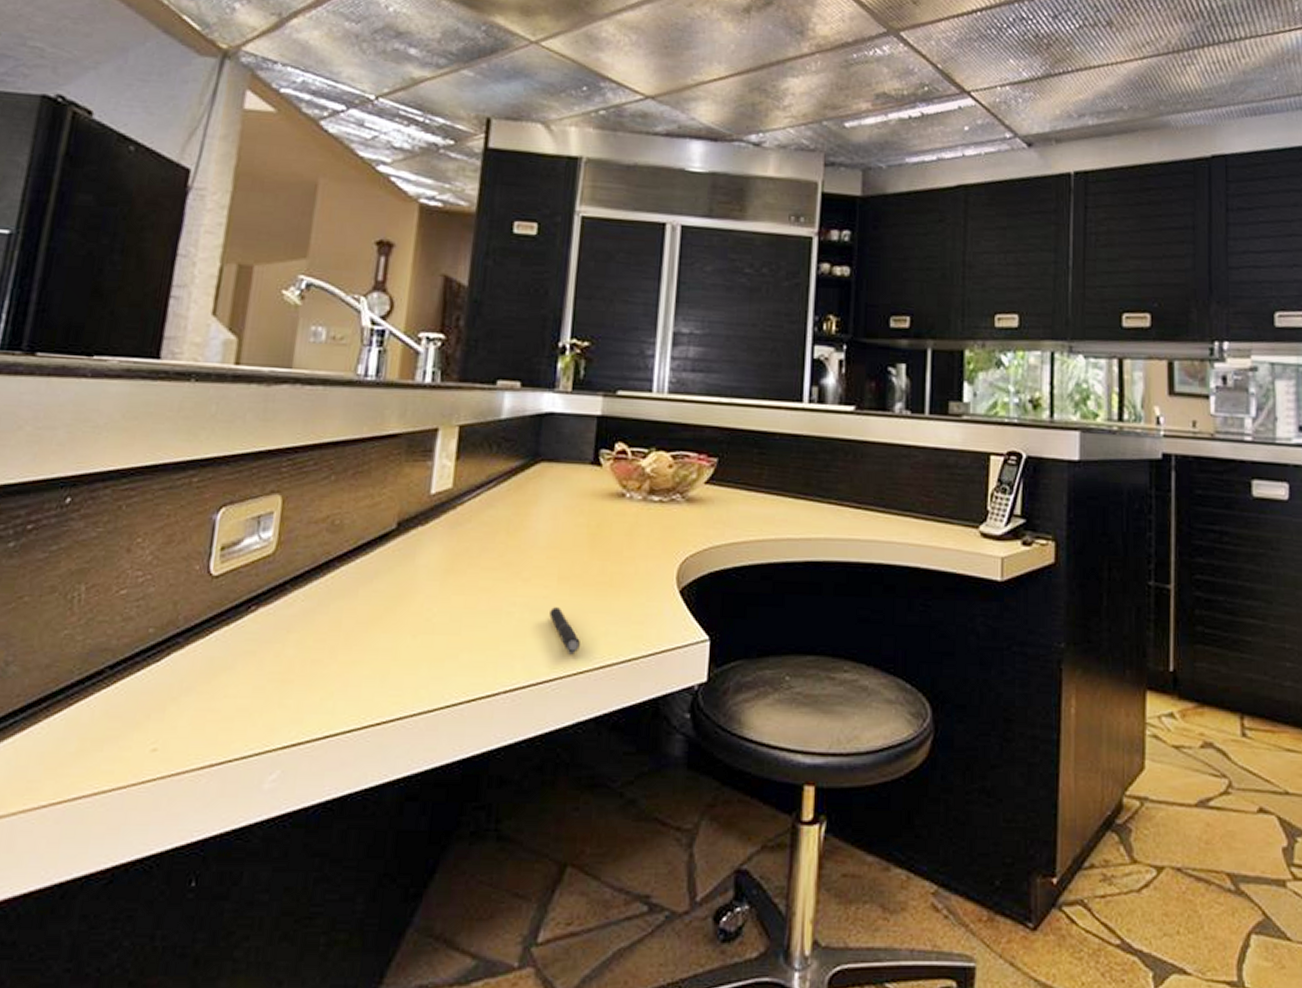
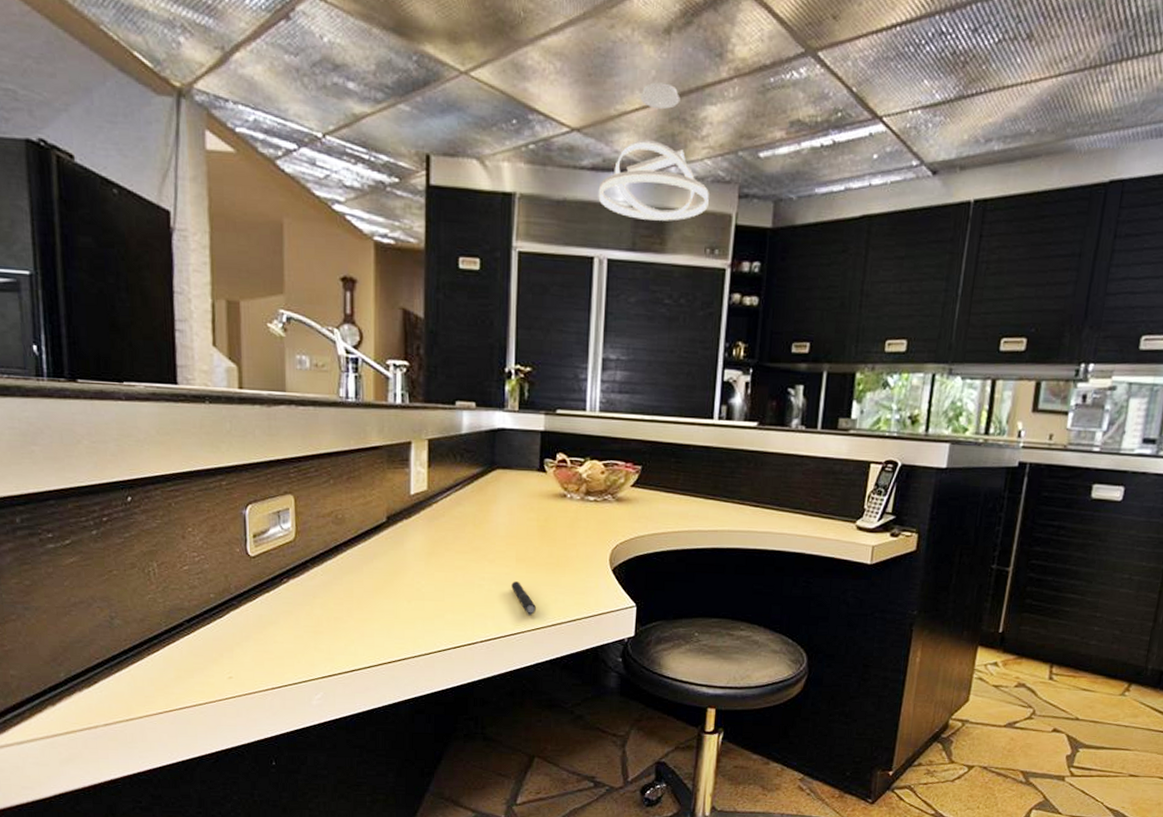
pendant light: none [672,55,793,188] -> present [598,82,709,221]

